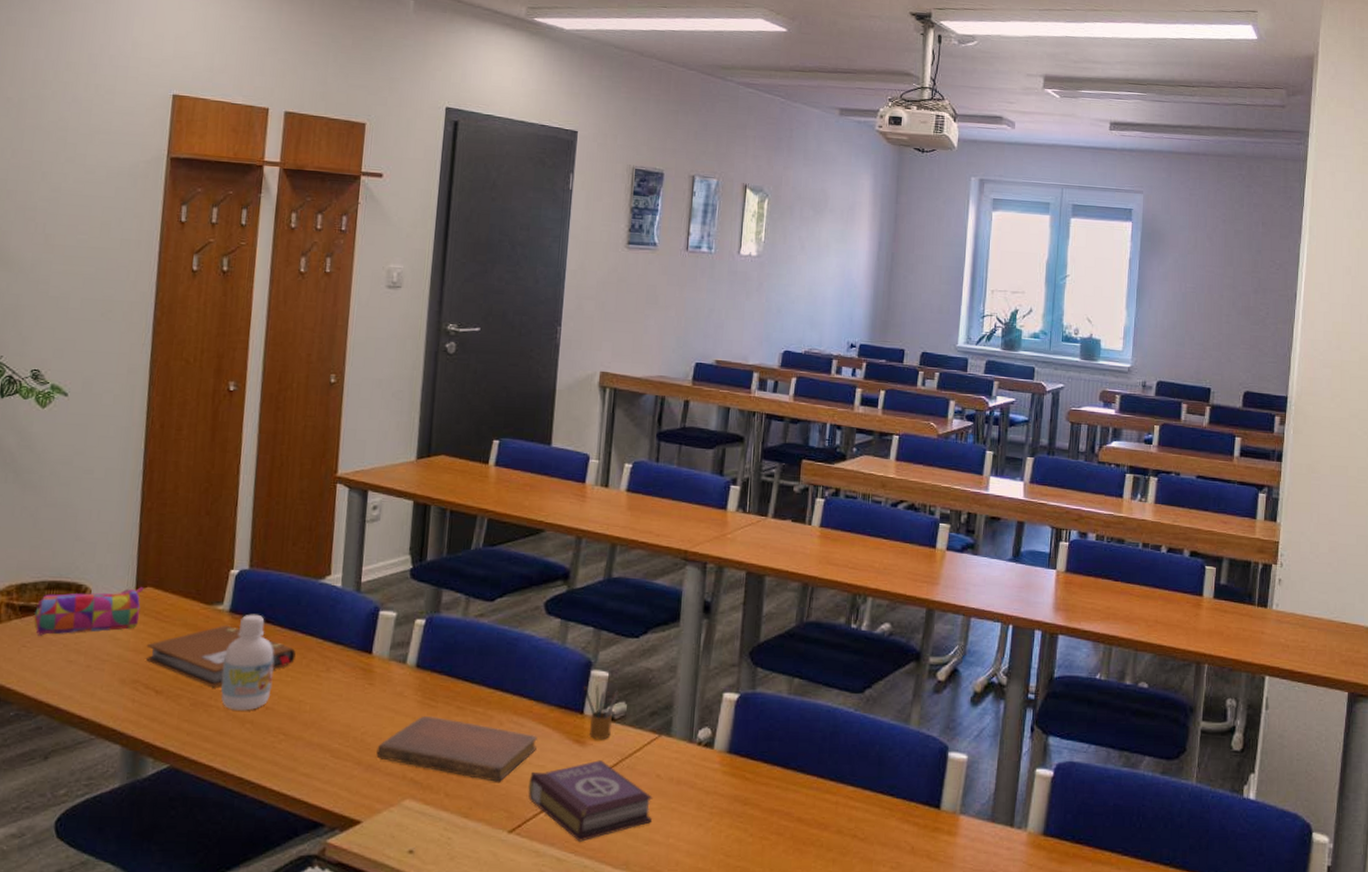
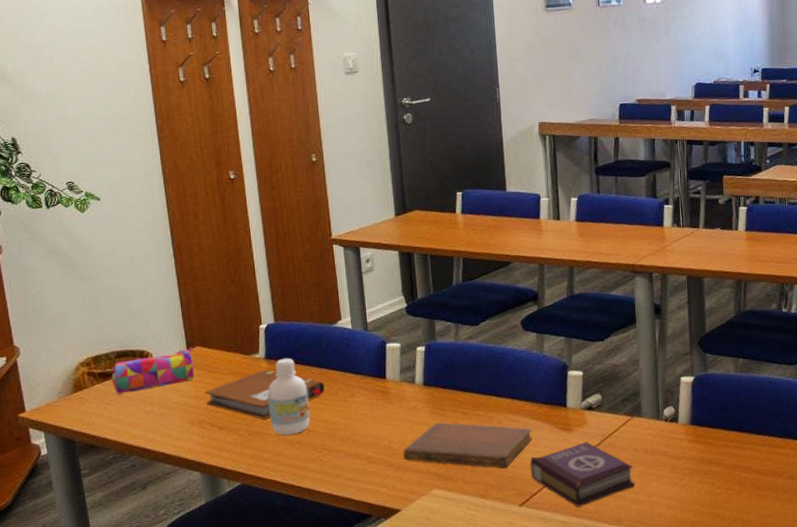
pencil box: present [583,684,619,739] -> none [563,382,593,426]

